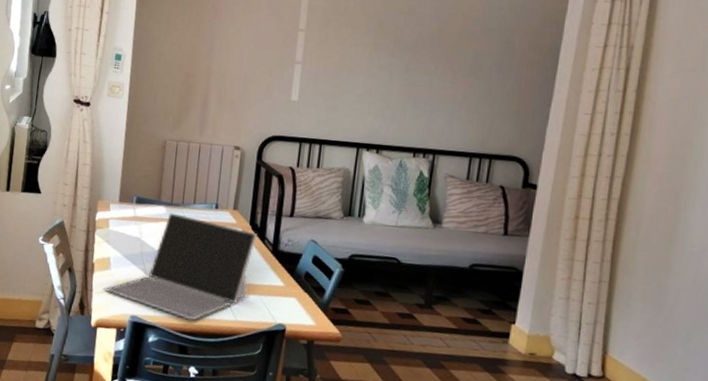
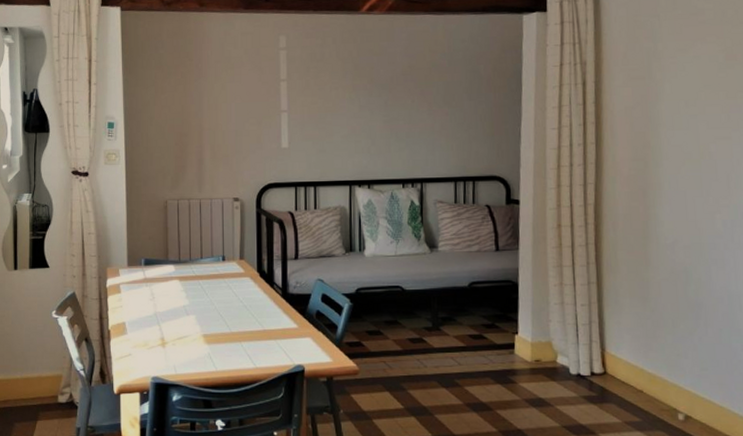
laptop: present [106,213,257,320] -> none [125,270,266,374]

